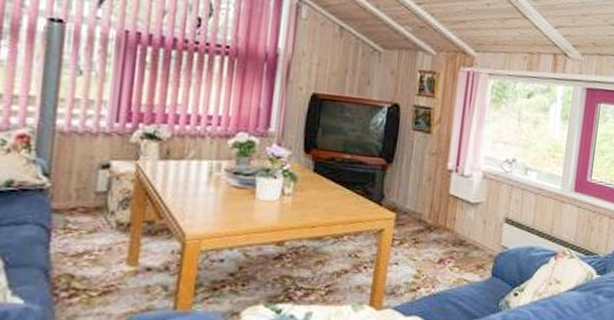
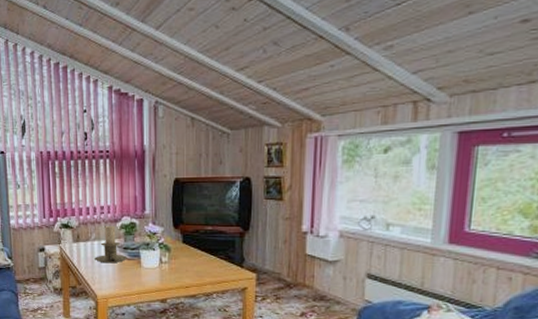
candle holder: none [189,141,238,192] -> present [95,225,127,264]

